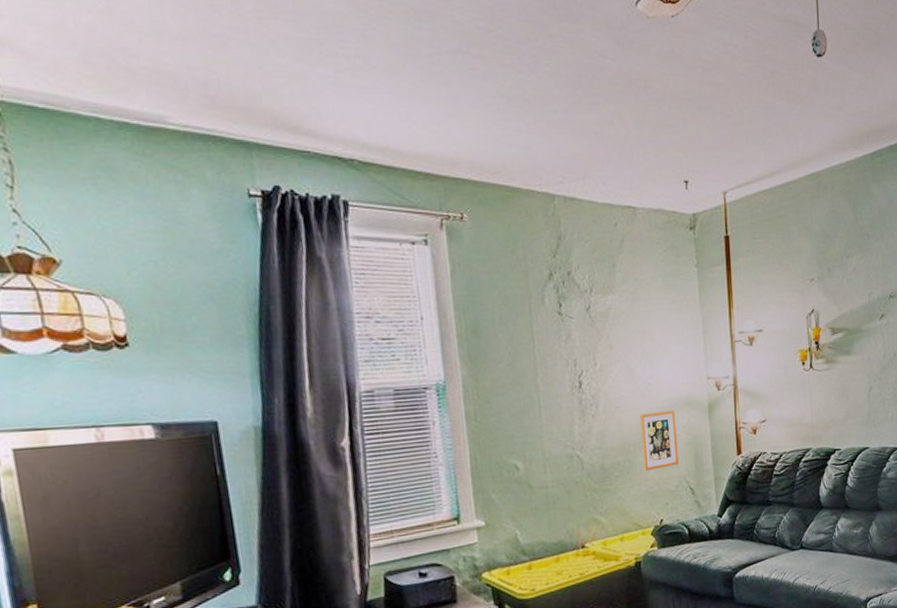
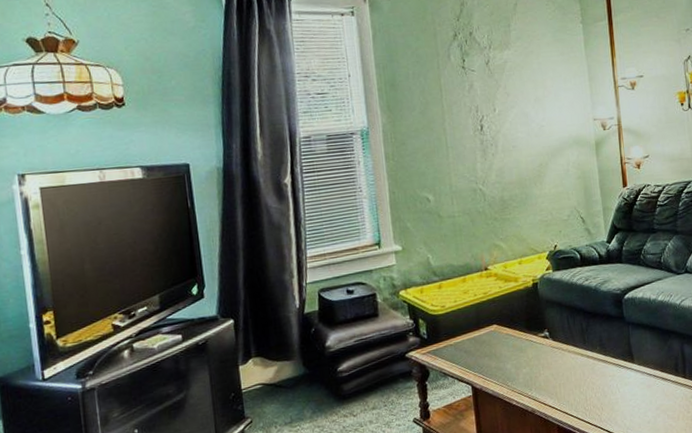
picture frame: present [640,409,679,471] -> none [534,148,570,202]

